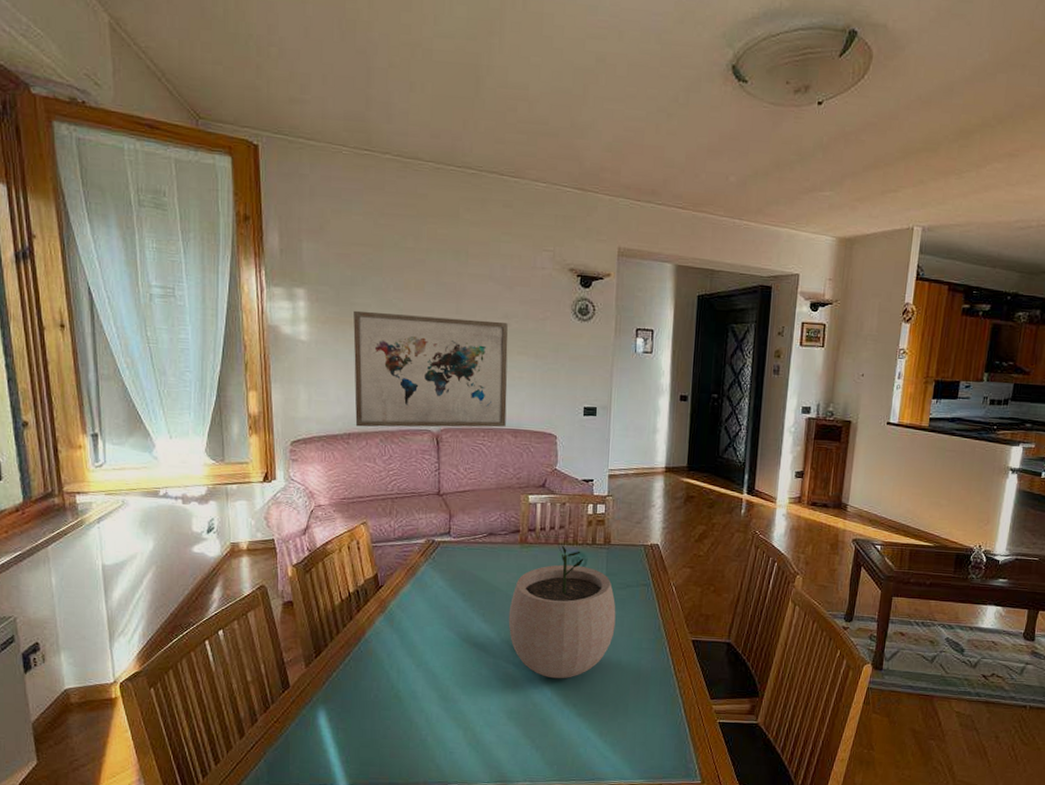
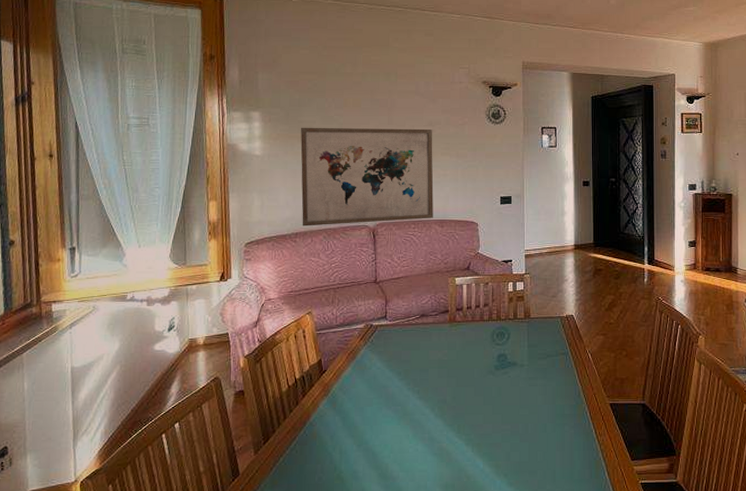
plant pot: present [508,545,616,679] -> none [441,321,539,450]

